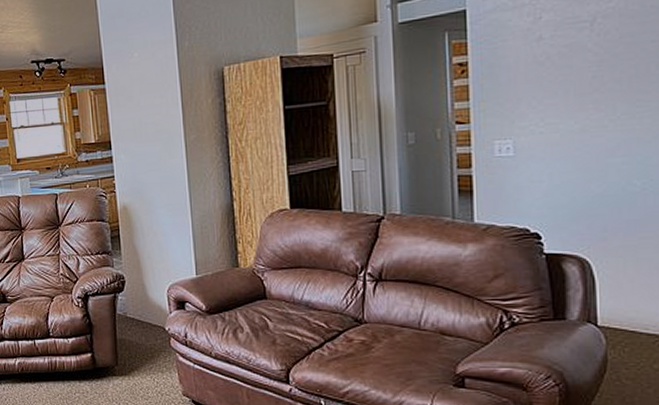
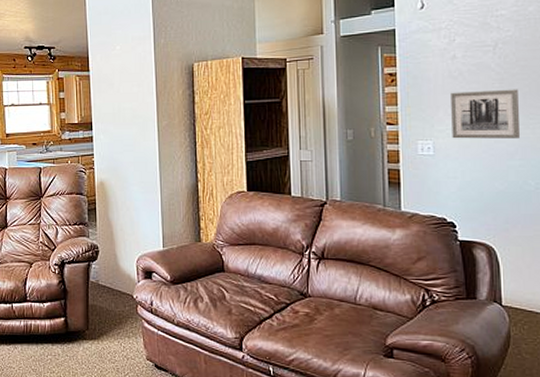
wall art: none [536,72,624,136] -> present [451,89,521,139]

